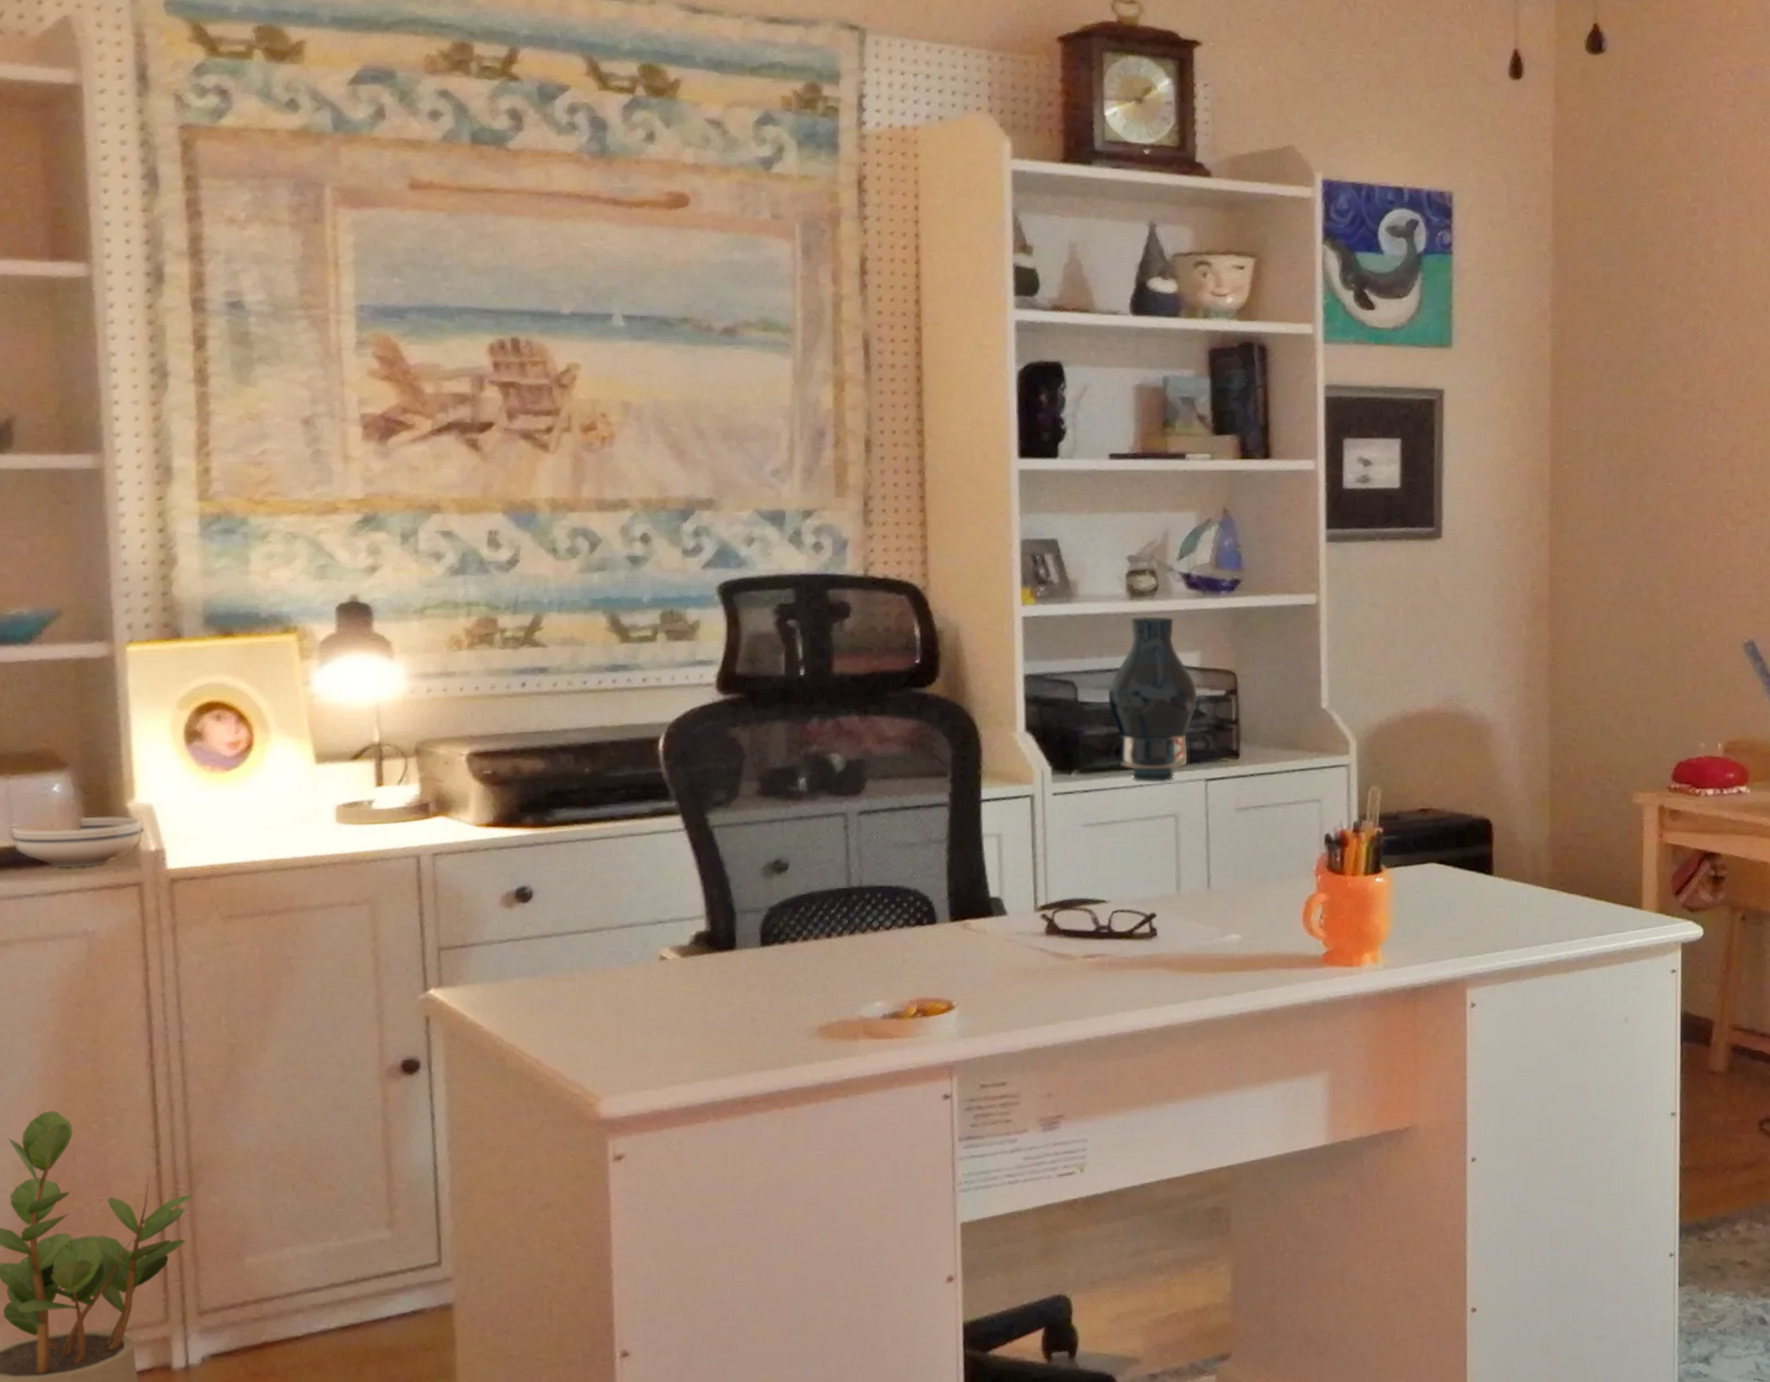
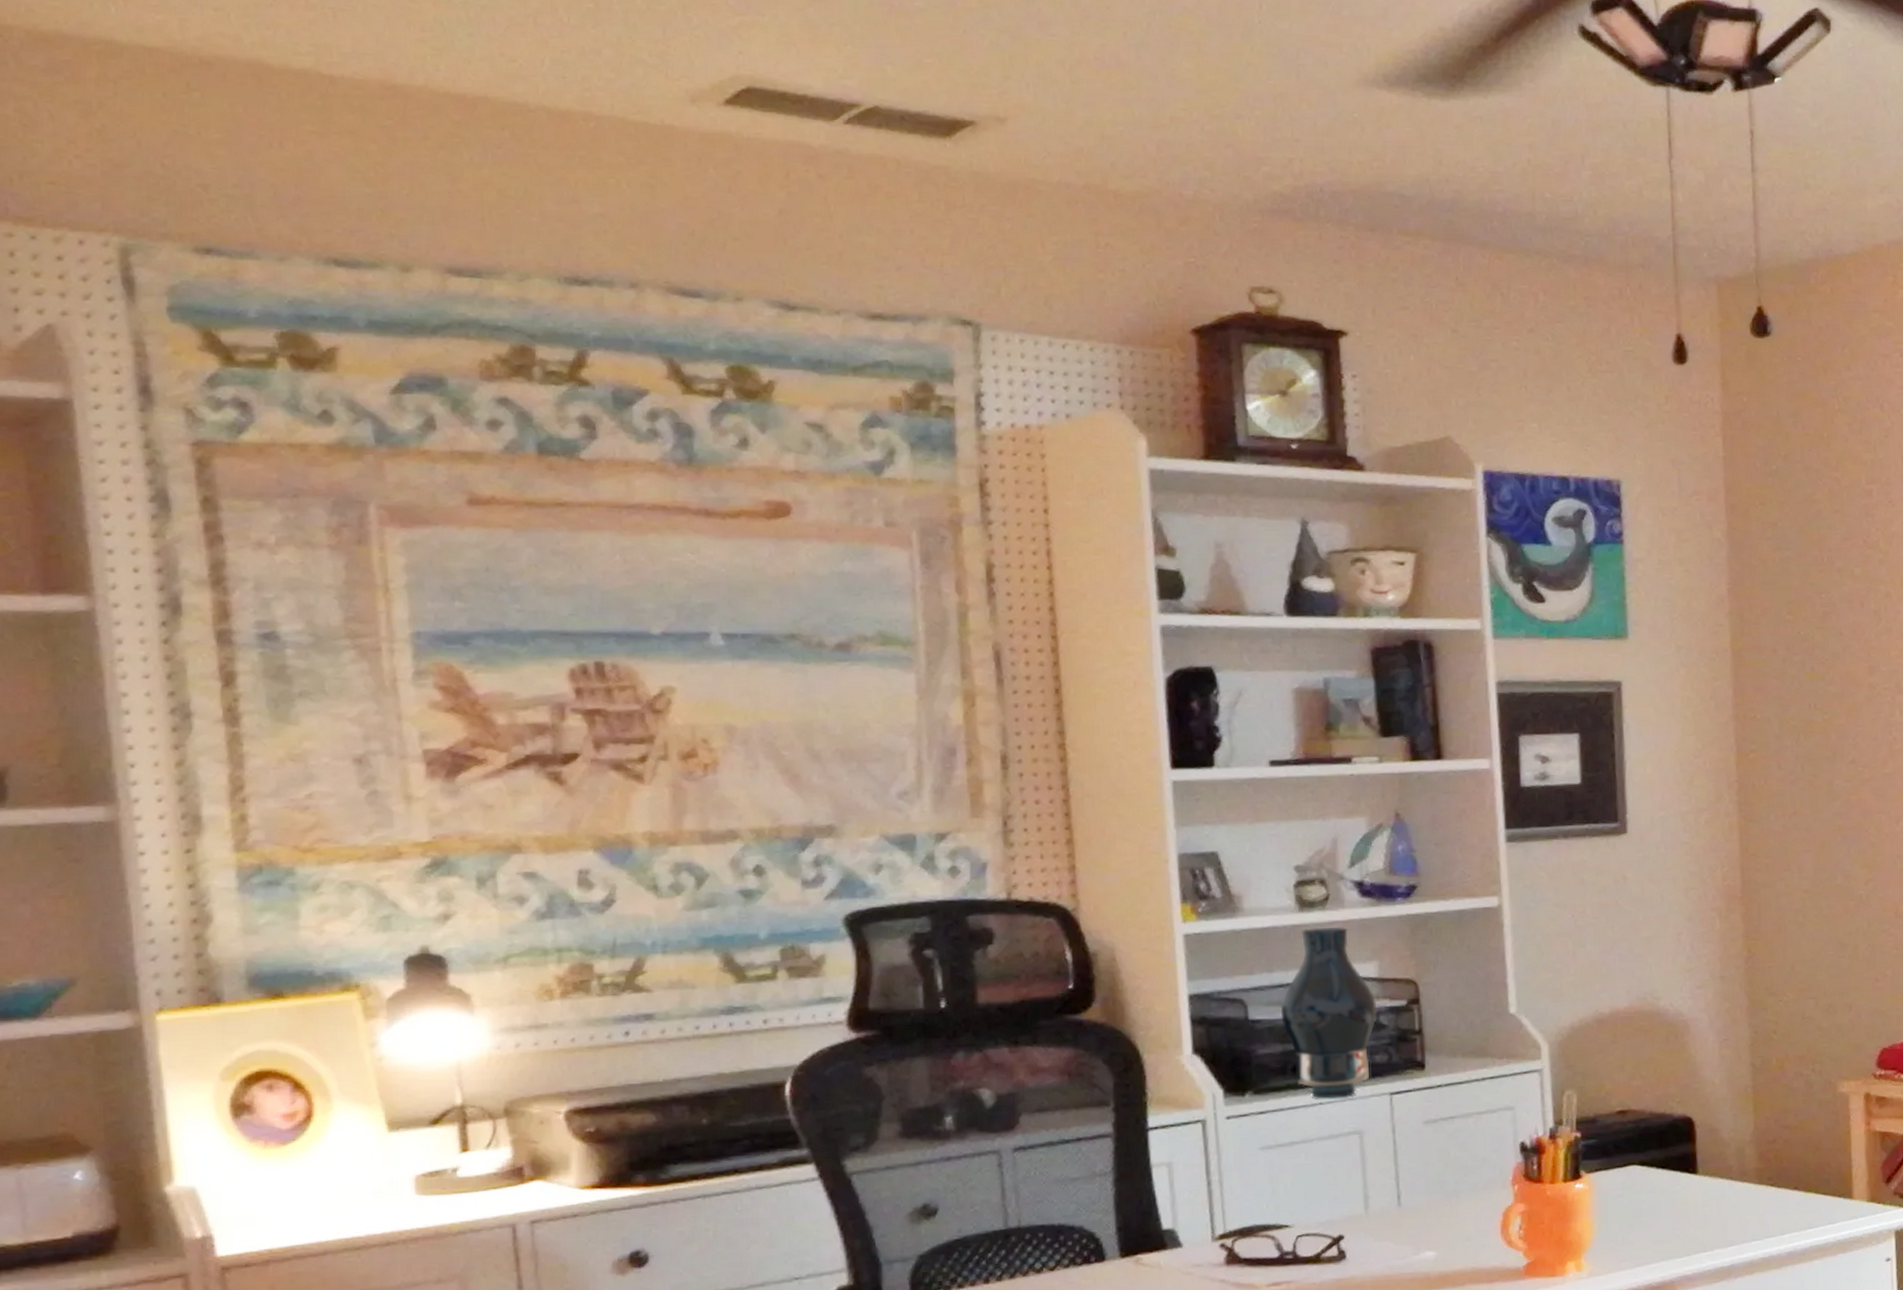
bowl: present [10,816,143,868] -> none [24,1202,185,1263]

